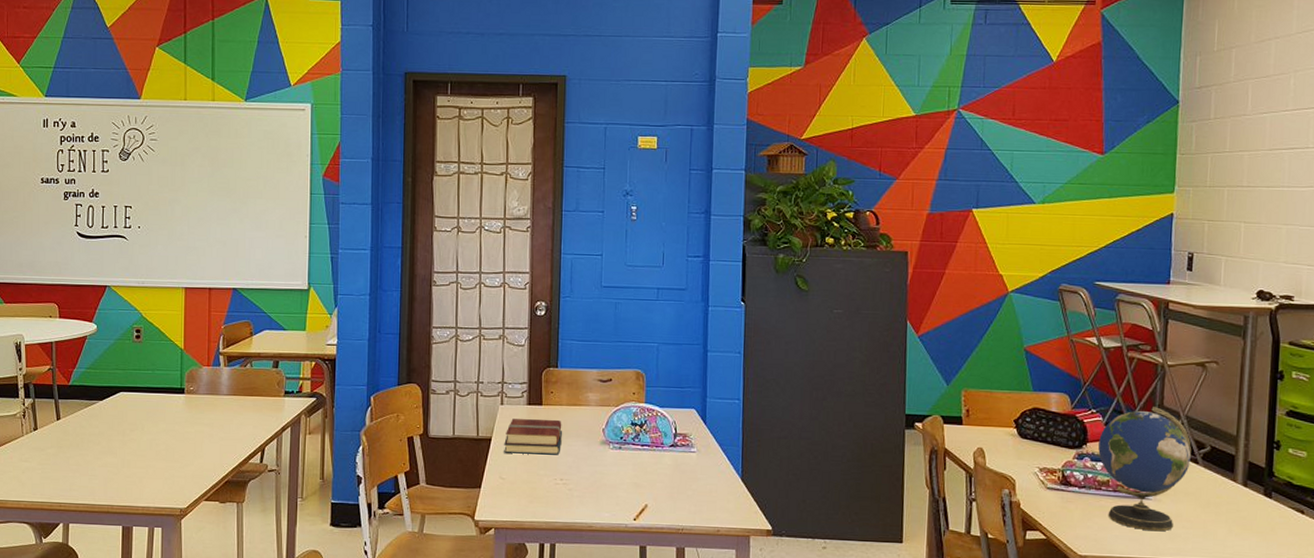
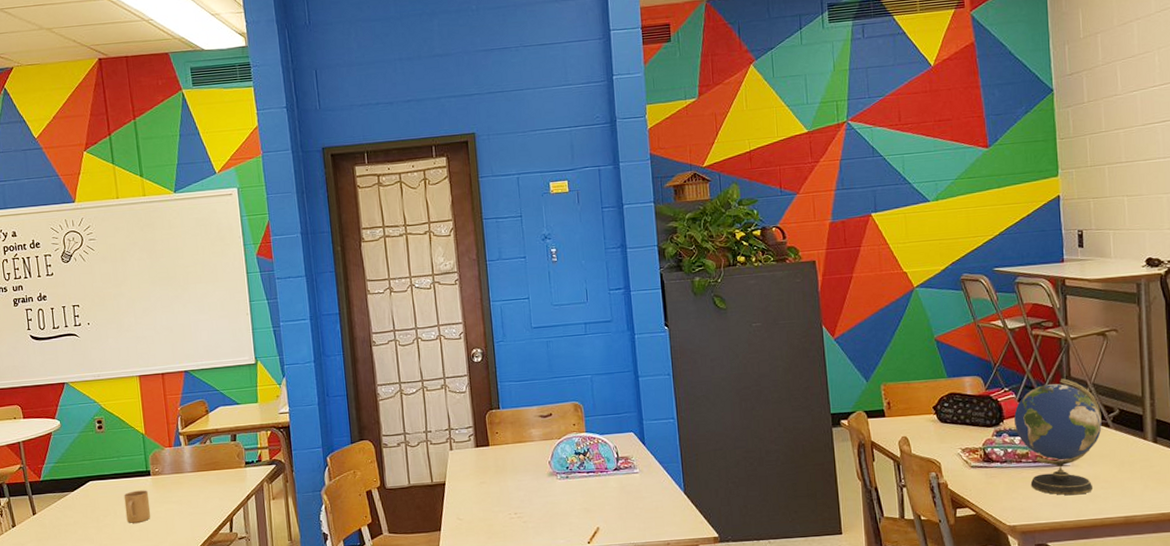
mug: none [153,407,180,442] -> present [124,490,151,523]
books: present [504,419,563,455] -> none [458,458,512,495]

